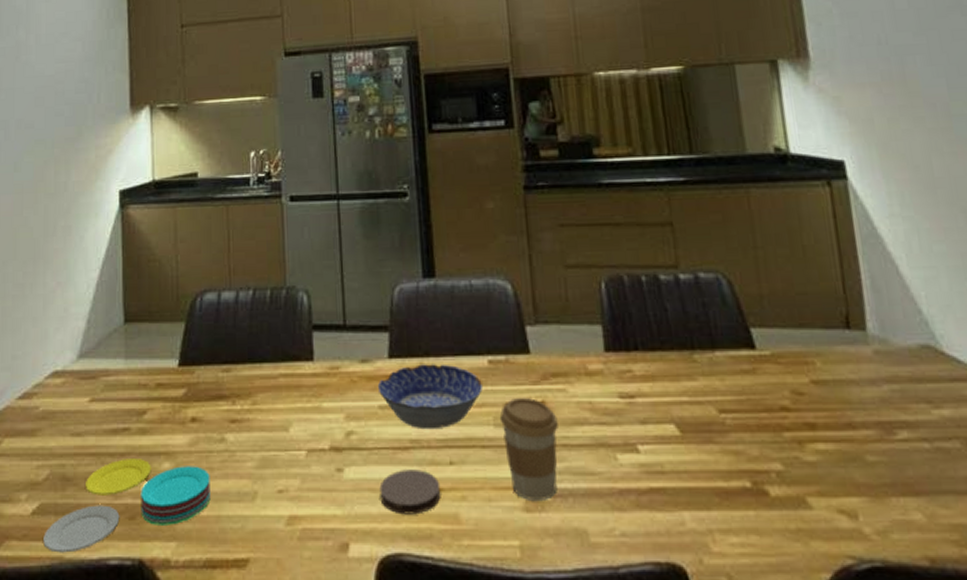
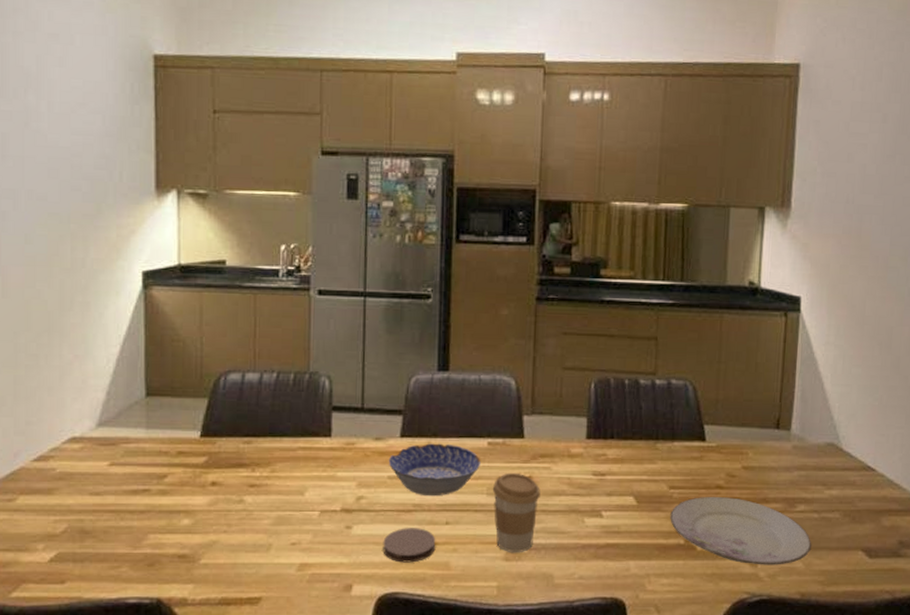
plate: present [43,459,211,553] -> none [62,515,228,594]
plate: none [726,421,931,517] -> present [670,496,812,565]

